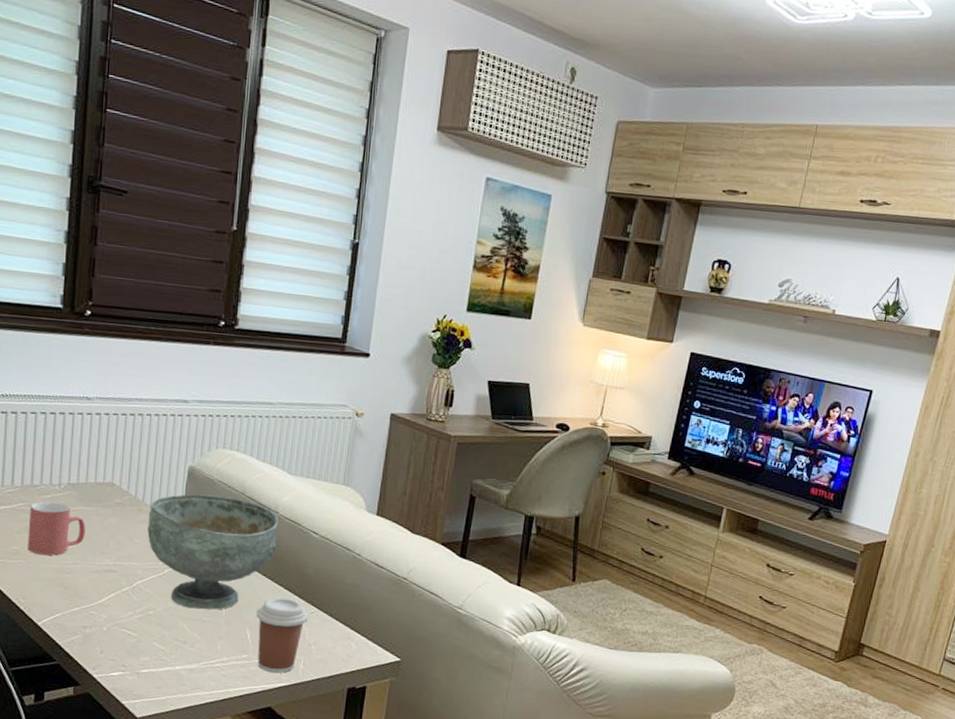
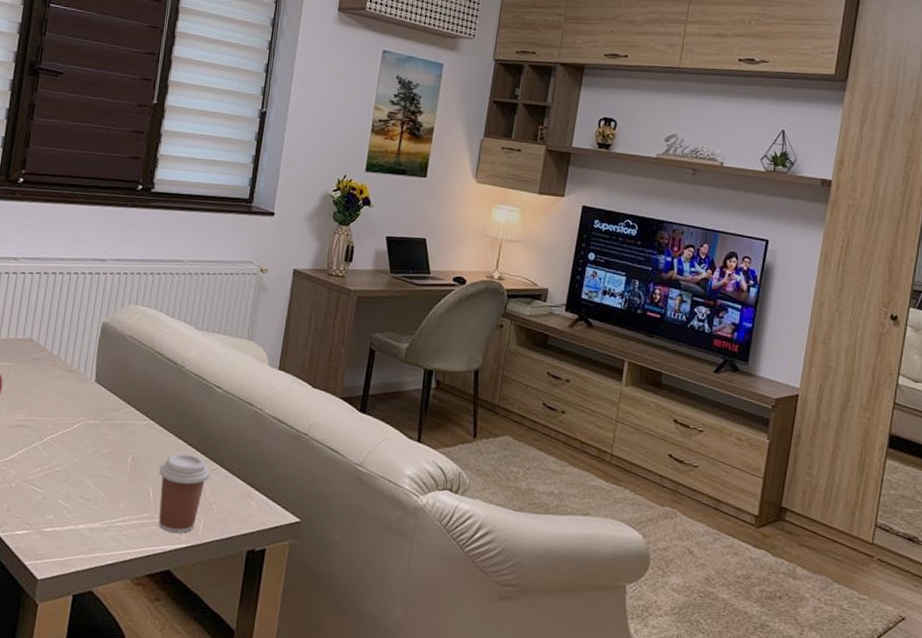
decorative bowl: present [147,494,279,610] -> none [60,349,185,466]

